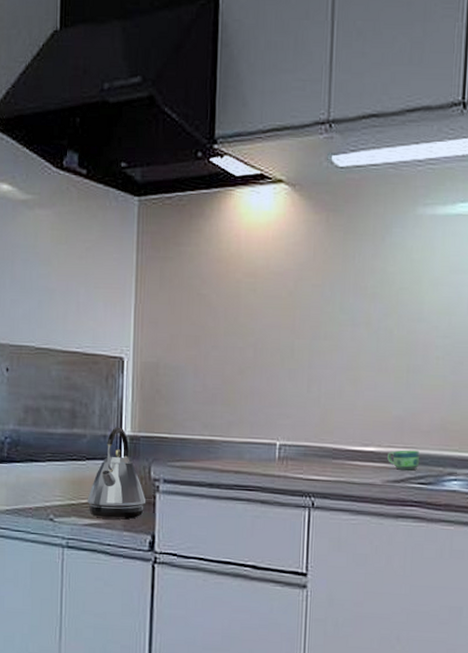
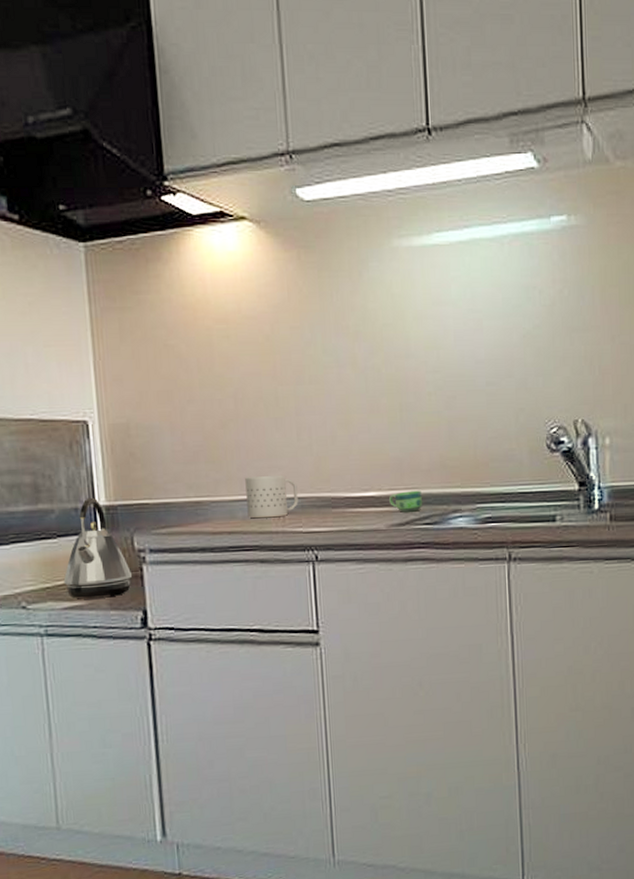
mug: none [254,422,303,463] -> present [245,474,298,519]

